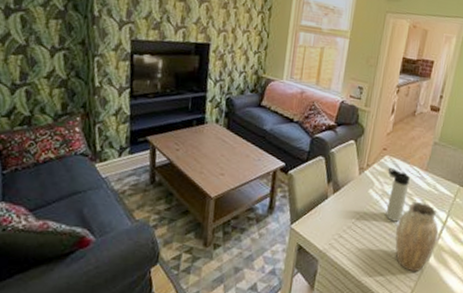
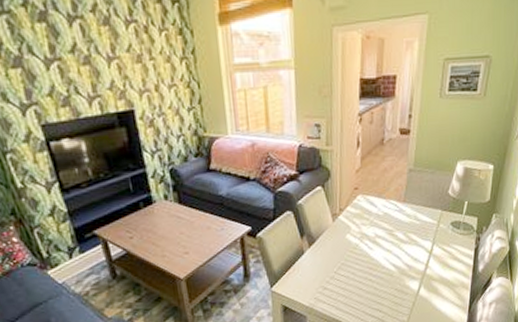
thermos bottle: present [385,167,410,222] -> none [363,206,388,262]
vase: present [395,202,439,271] -> none [381,236,426,306]

